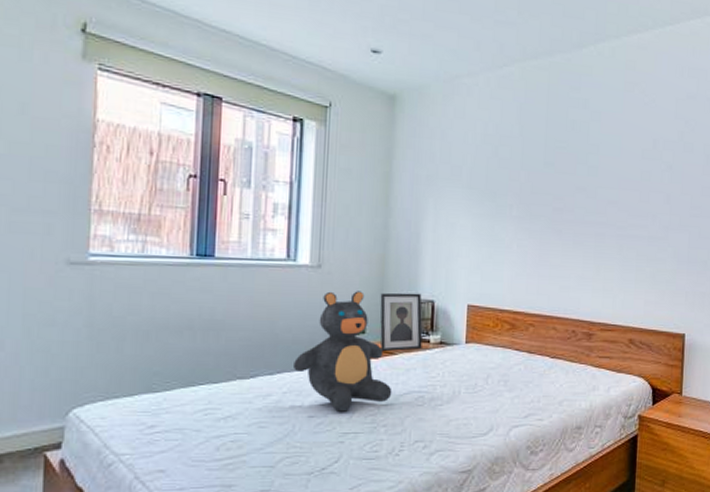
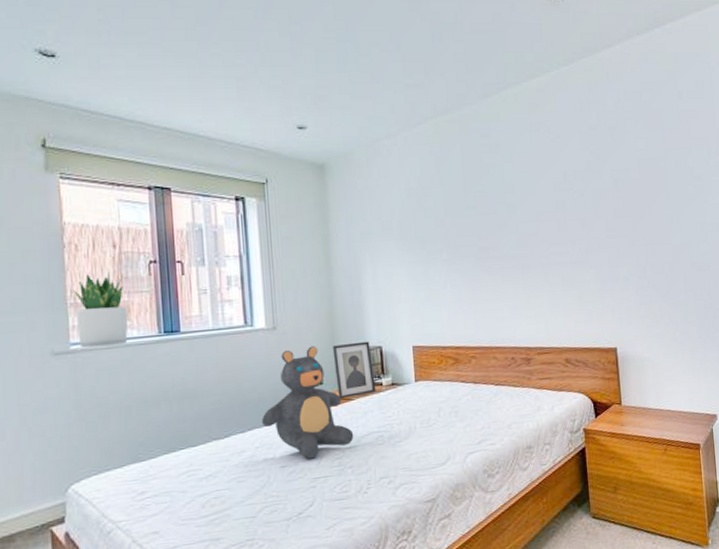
planter: none [99,180,158,262] -> present [73,271,129,348]

